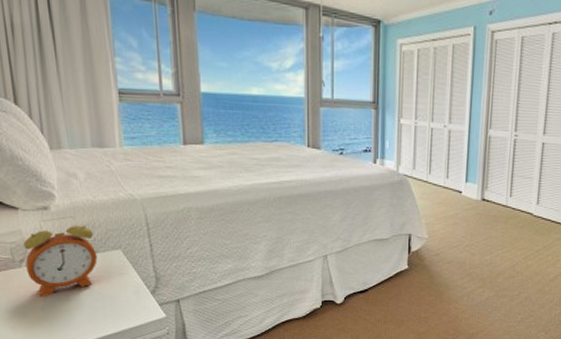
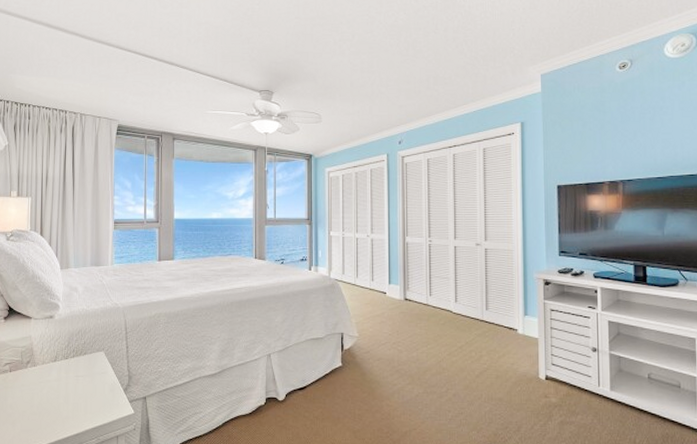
alarm clock: present [23,216,98,297] -> none [30,323,85,395]

